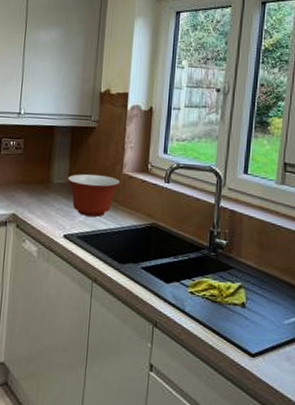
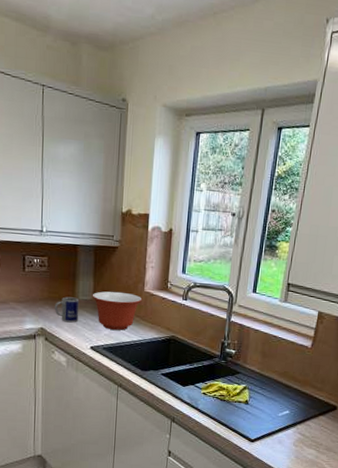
mug: none [28,180,54,208] -> present [54,296,80,323]

